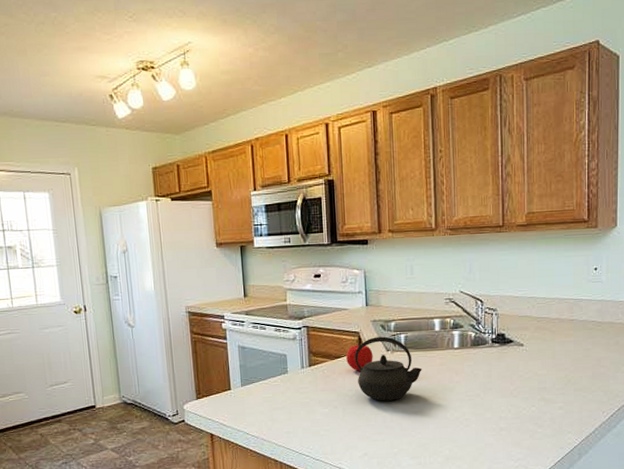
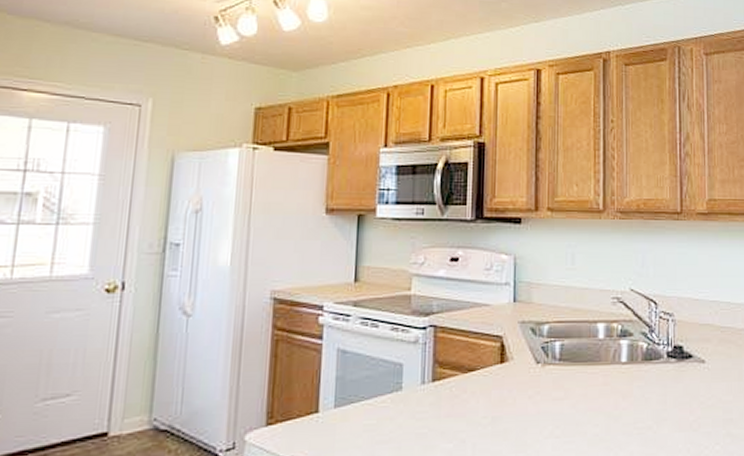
fruit: present [346,343,373,371] -> none [483,351,518,390]
kettle: present [354,336,422,401] -> none [494,344,580,434]

